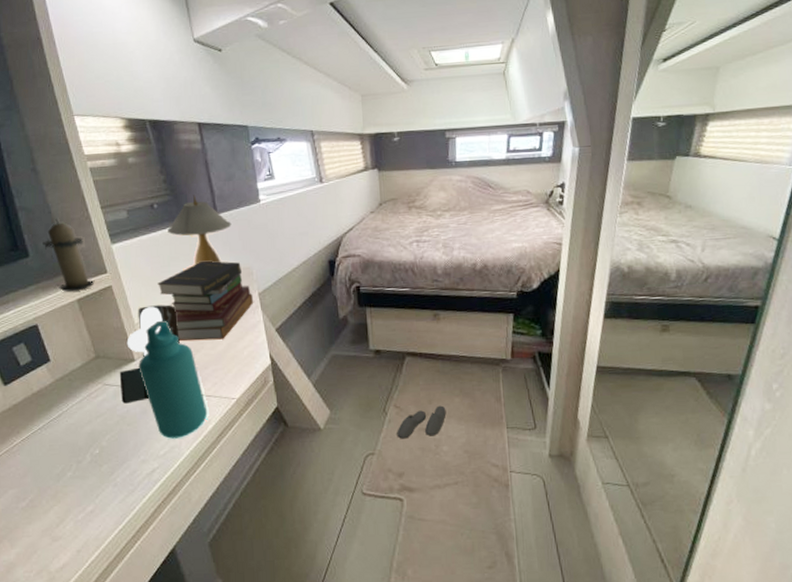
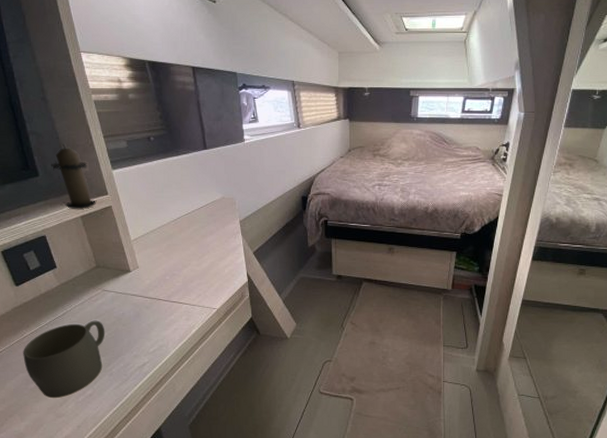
mug: none [13,420,108,518] -> present [23,320,105,399]
lighter: present [119,304,180,404] -> none [116,225,170,308]
water bottle: present [138,320,208,439] -> none [133,238,192,339]
books: present [157,260,254,341] -> none [152,189,236,258]
table lamp: present [166,195,232,265] -> none [161,131,219,193]
slippers: present [397,405,446,439] -> none [351,324,394,350]

